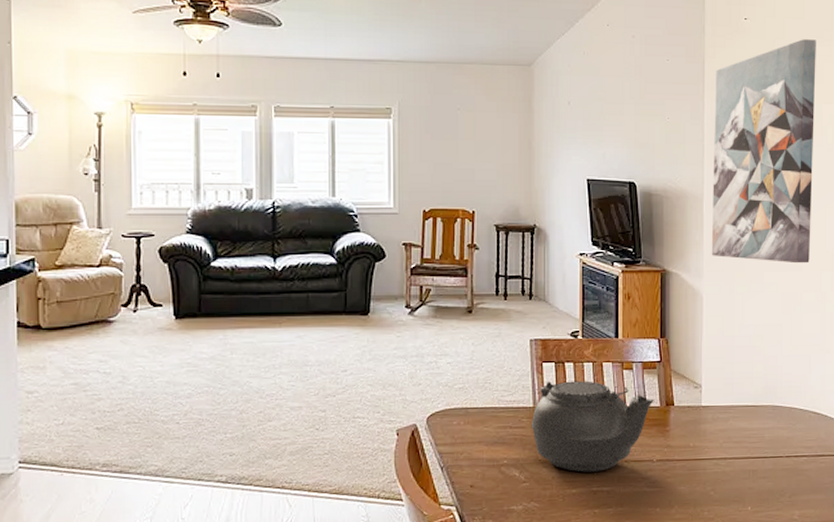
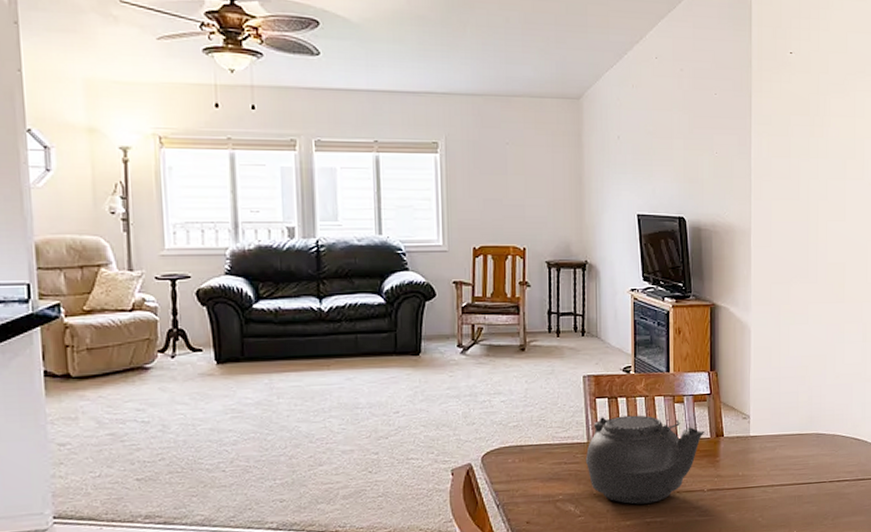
wall art: present [711,39,816,264] -> none [758,74,858,296]

